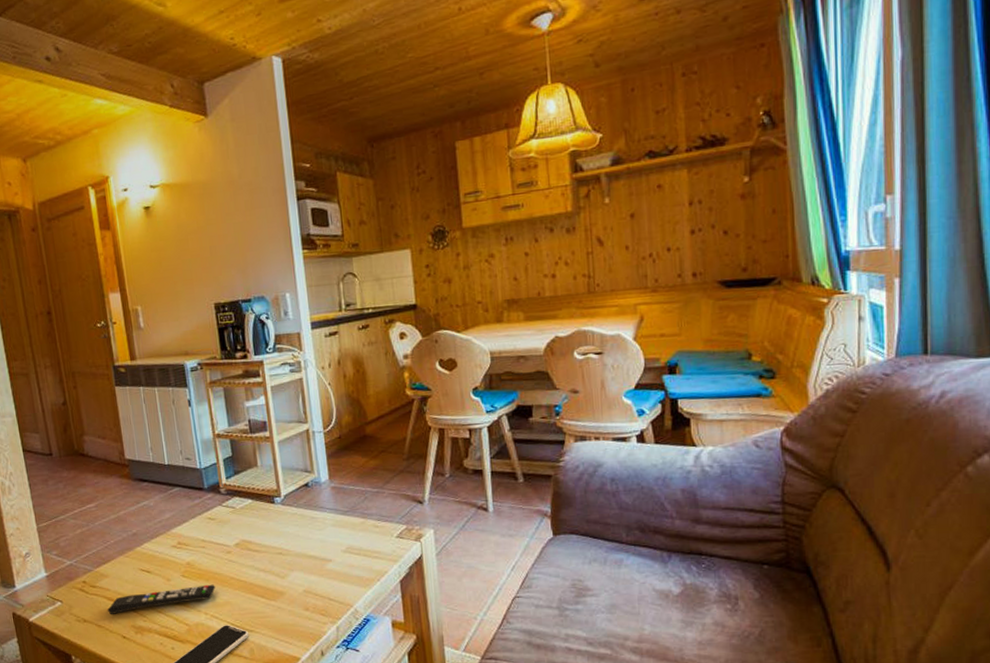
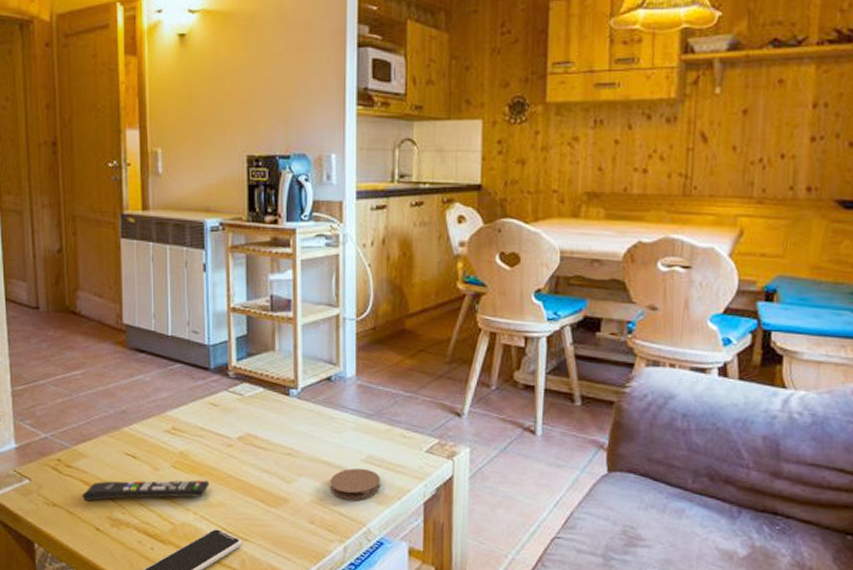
coaster: none [318,557,362,586] -> present [330,468,381,500]

